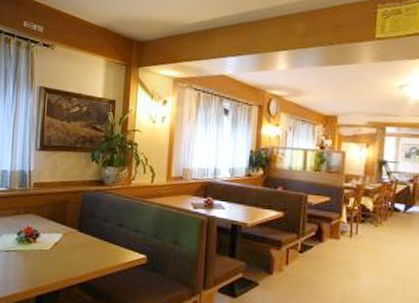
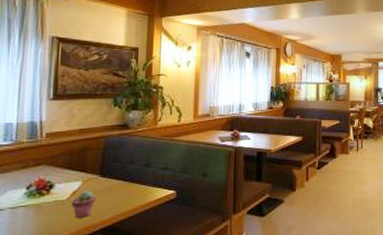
potted succulent: none [53,244,75,270] -> present [70,191,97,218]

